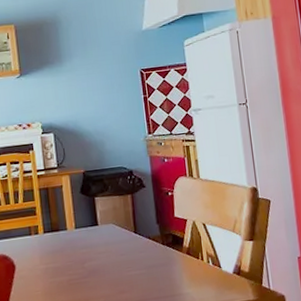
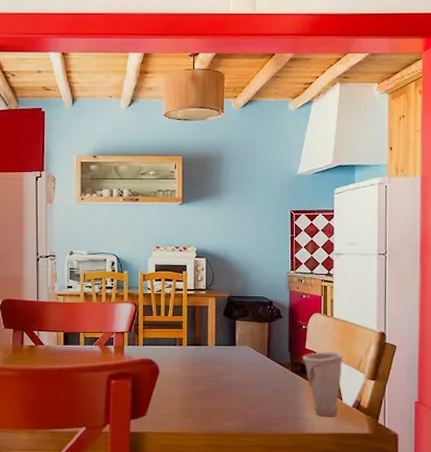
cup: none [172,216,219,289] -> present [302,351,344,416]

